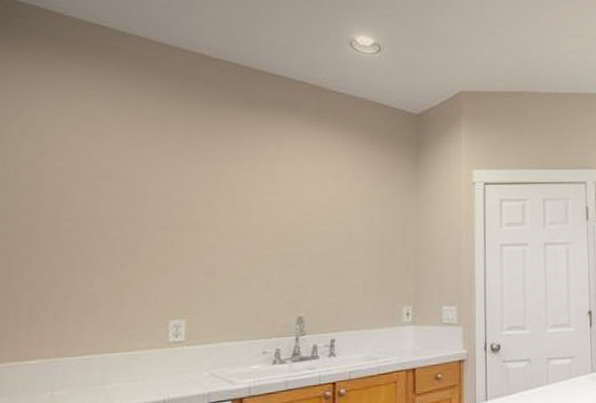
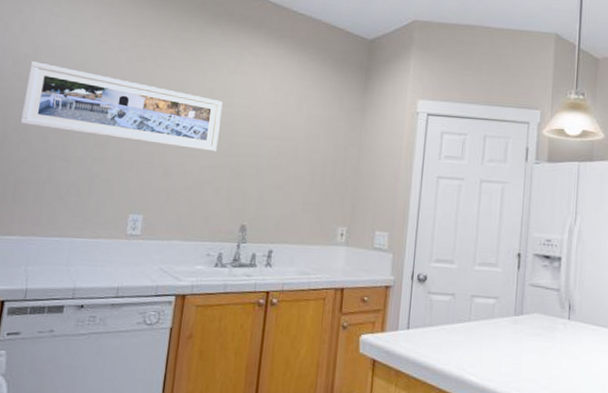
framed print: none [29,167,265,245] -> present [19,61,223,152]

